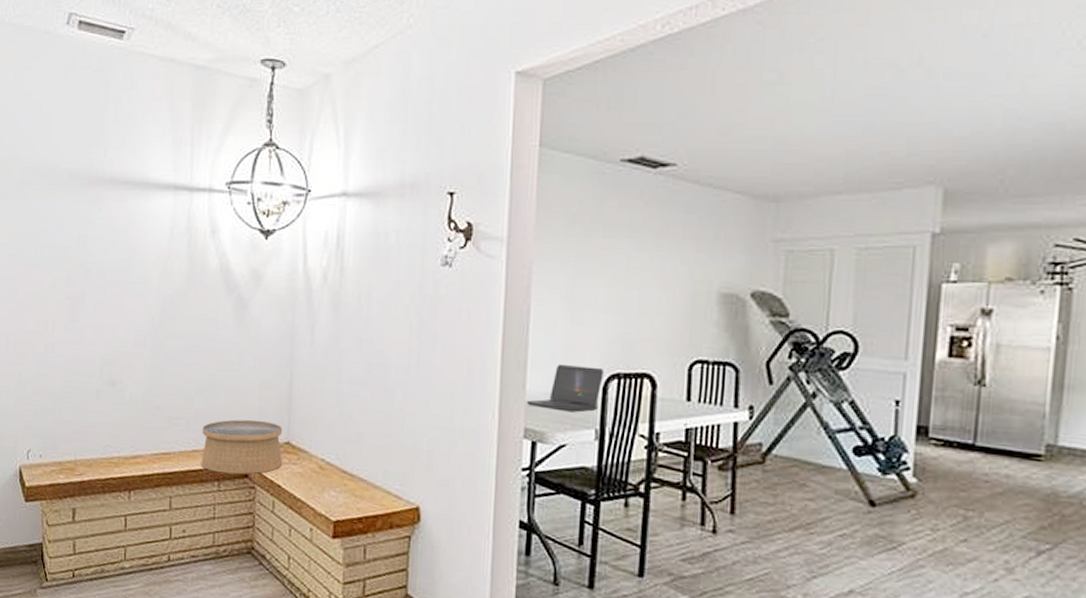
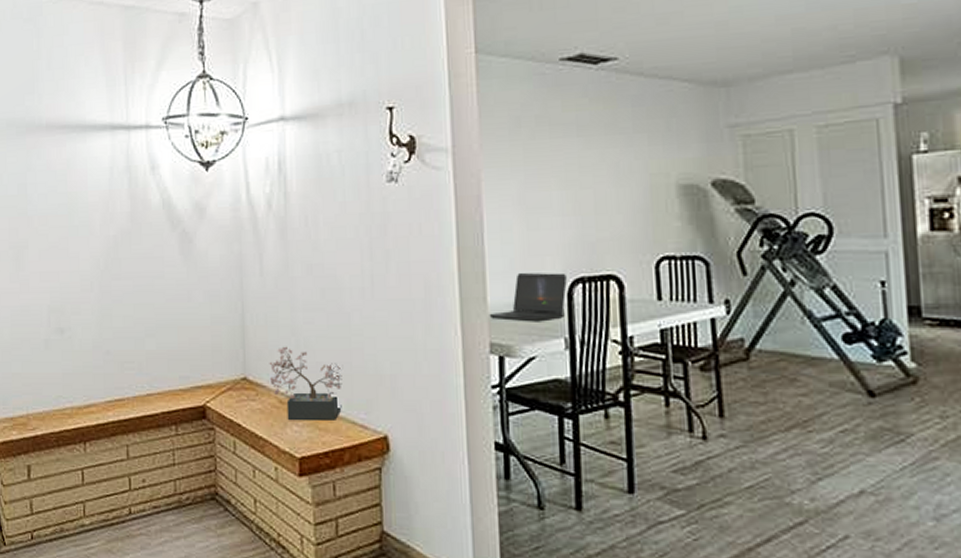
woven basket: present [201,419,283,475] -> none [155,357,240,416]
decorative plant: none [312,415,383,489] -> present [269,346,343,420]

